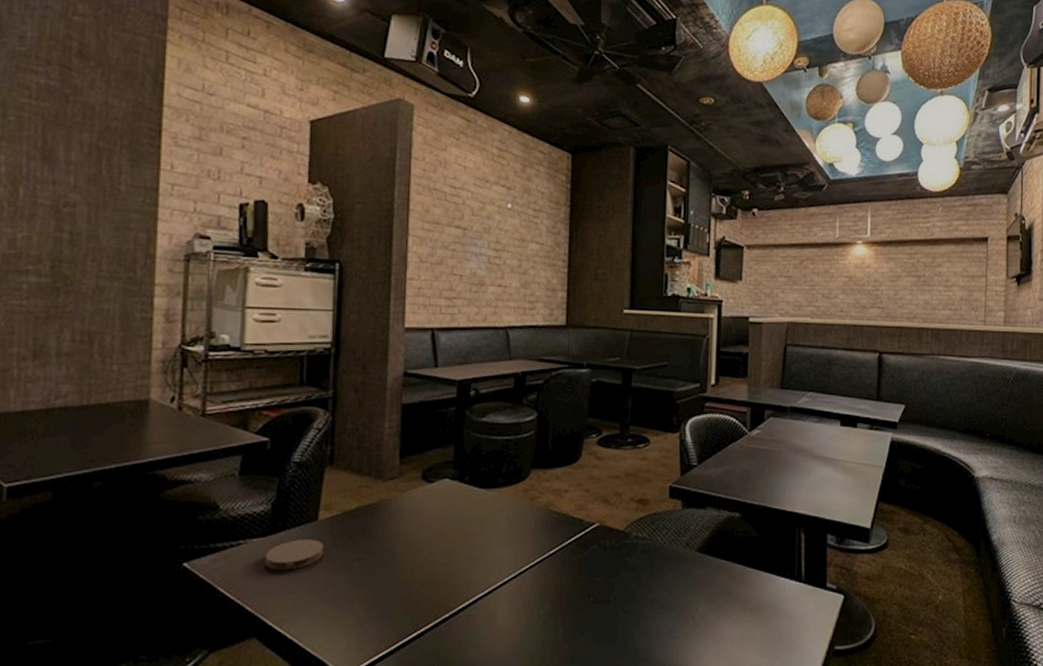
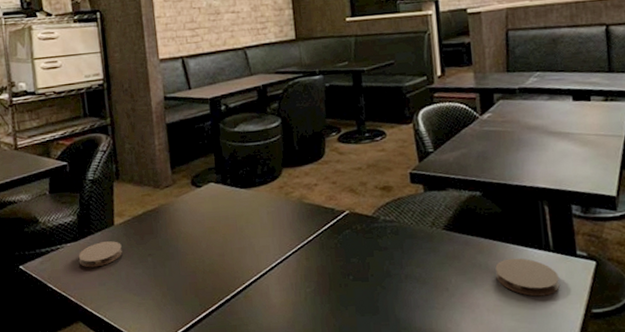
coaster: none [745,587,807,630] -> present [495,258,560,297]

